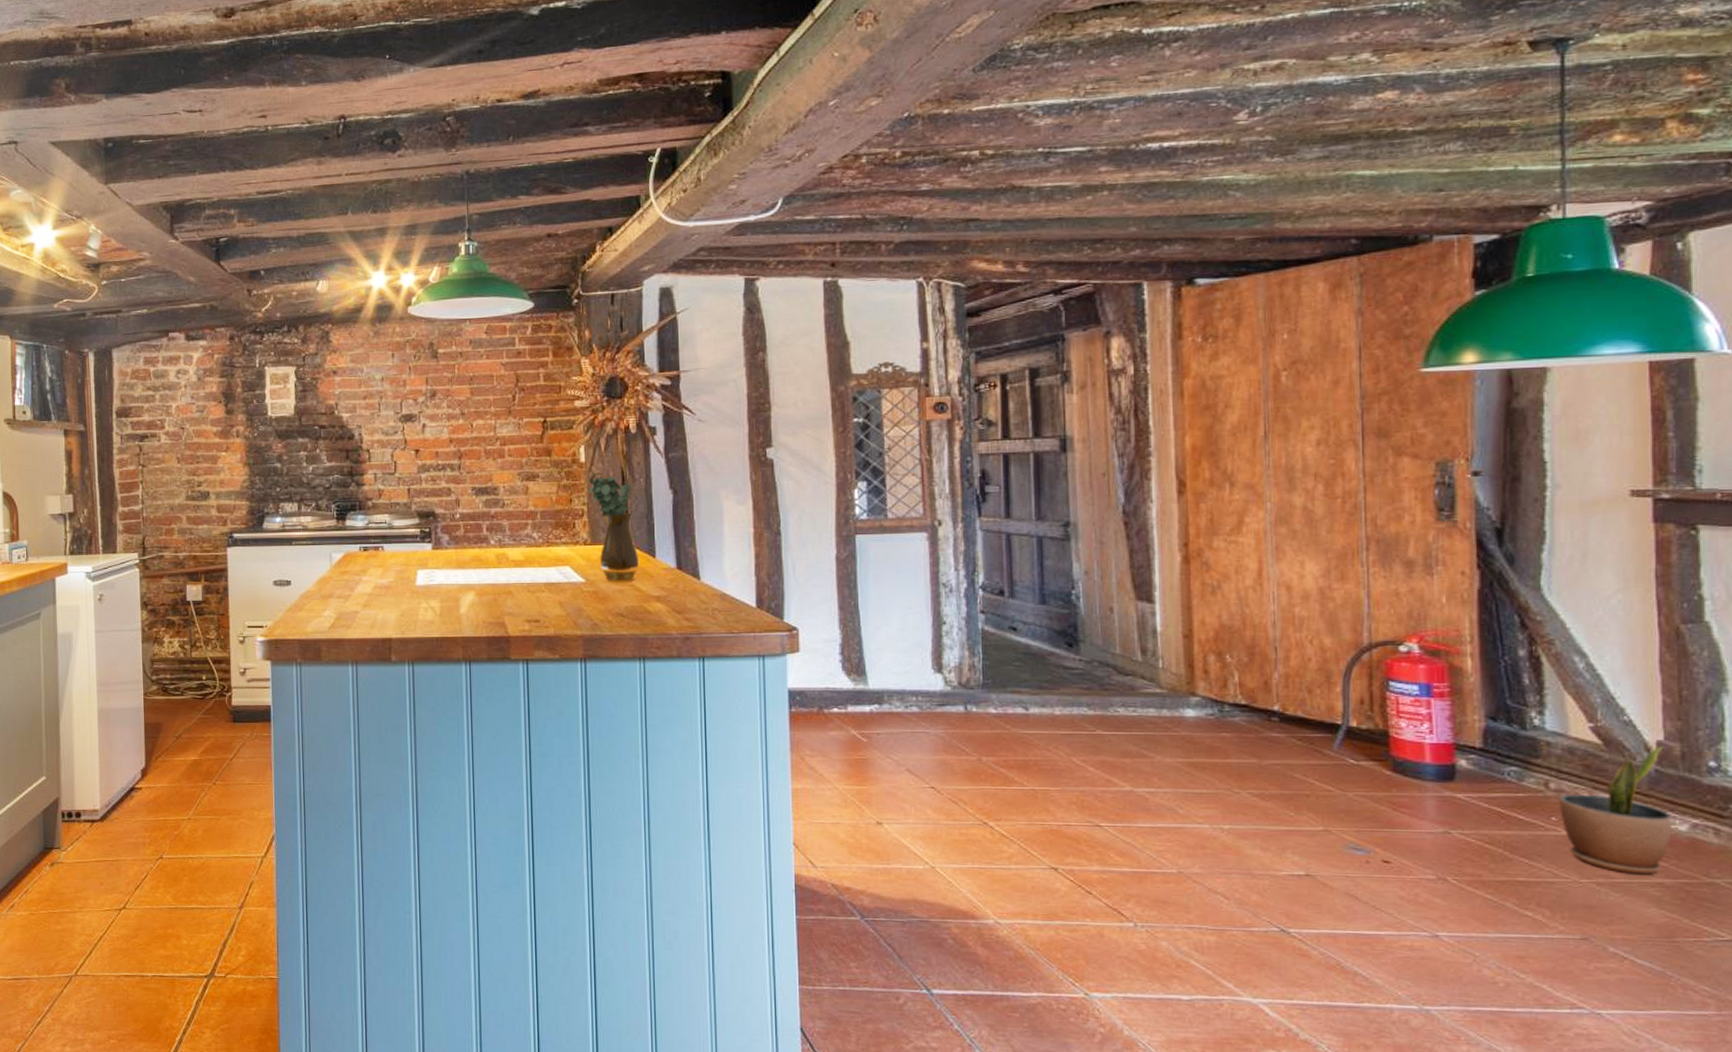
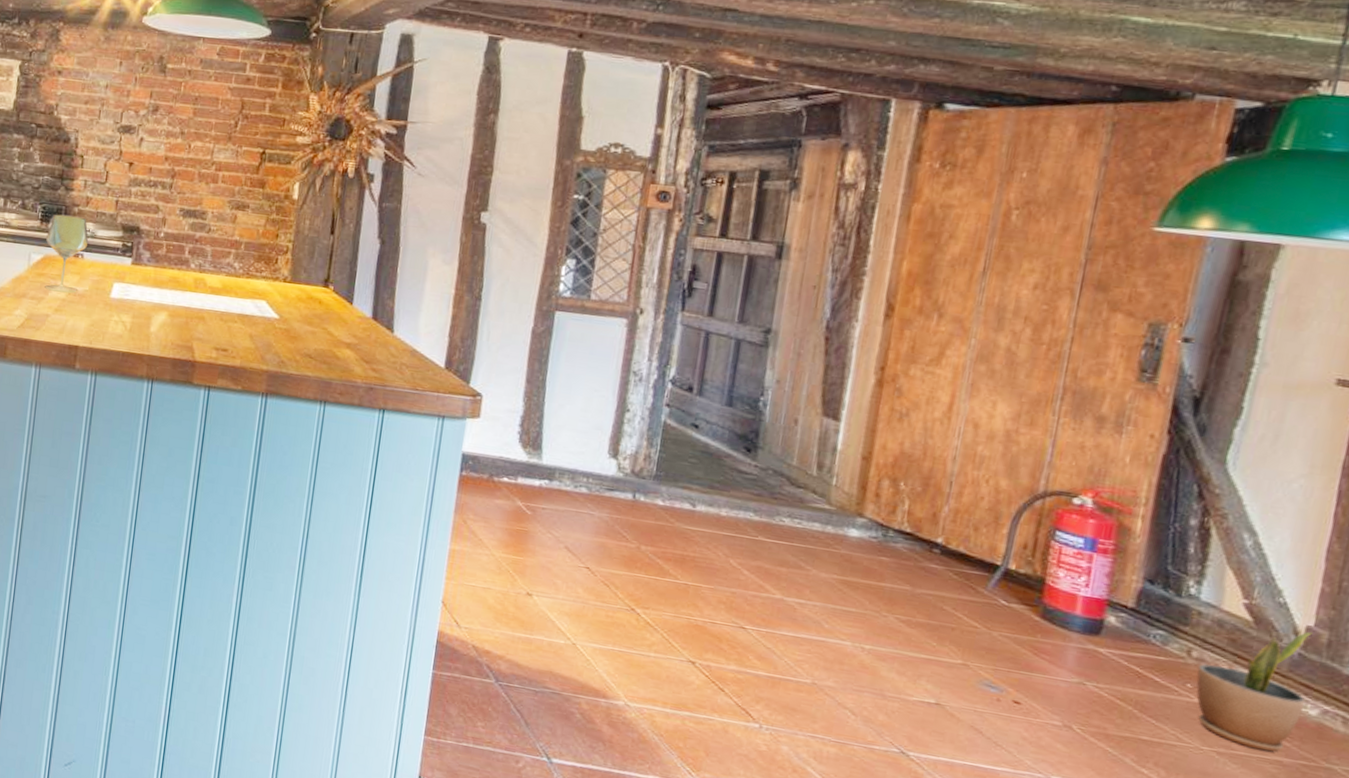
wine glass: none [344,510,387,587] -> present [44,214,89,294]
vase: present [588,470,640,583] -> none [296,208,340,326]

